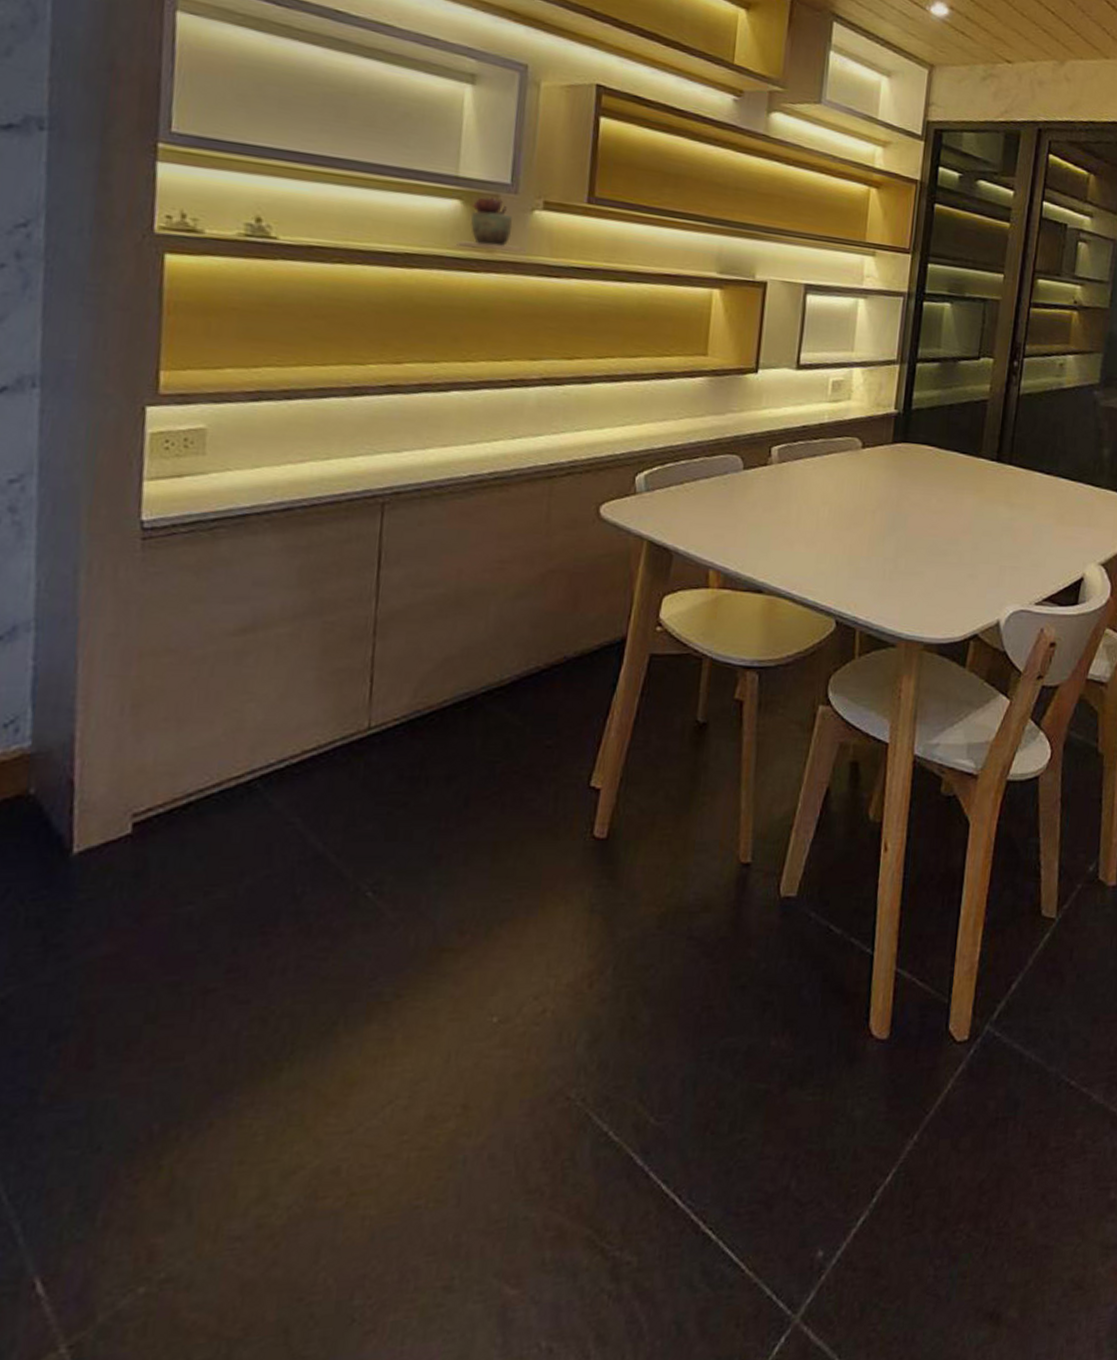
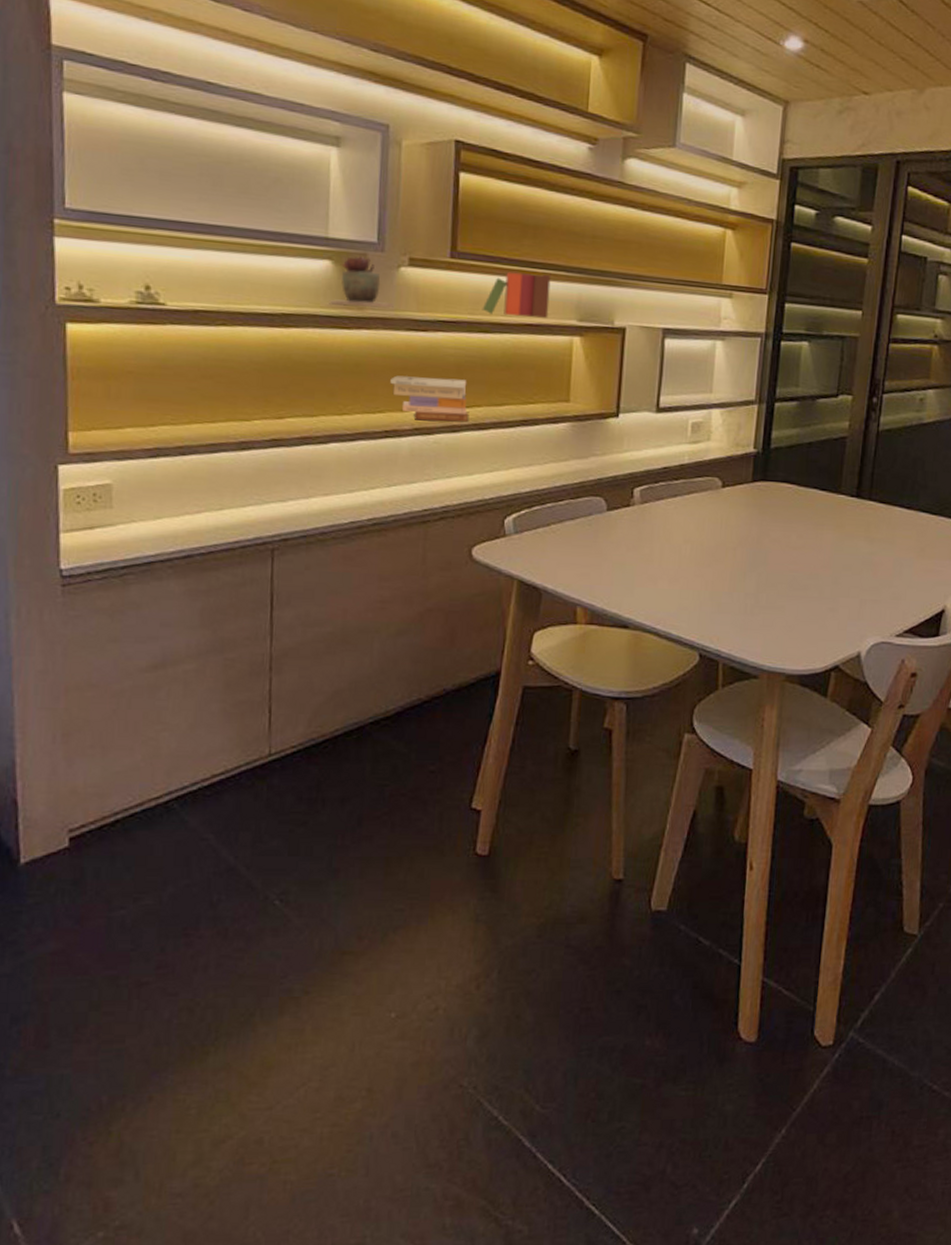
books: none [519,322,602,374] -> present [390,375,469,423]
books: none [618,220,692,269] -> present [482,271,551,318]

